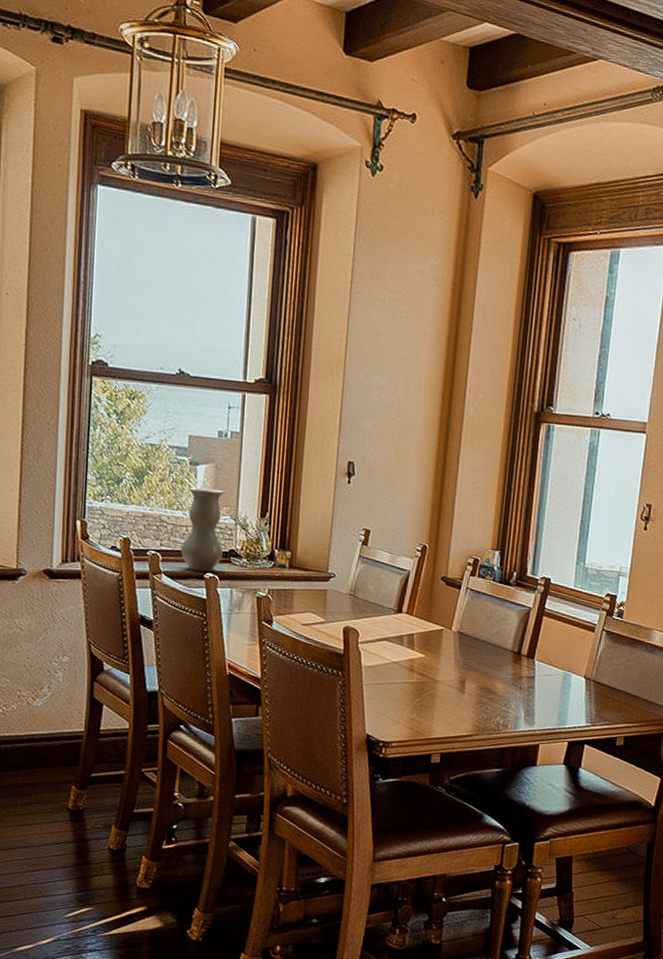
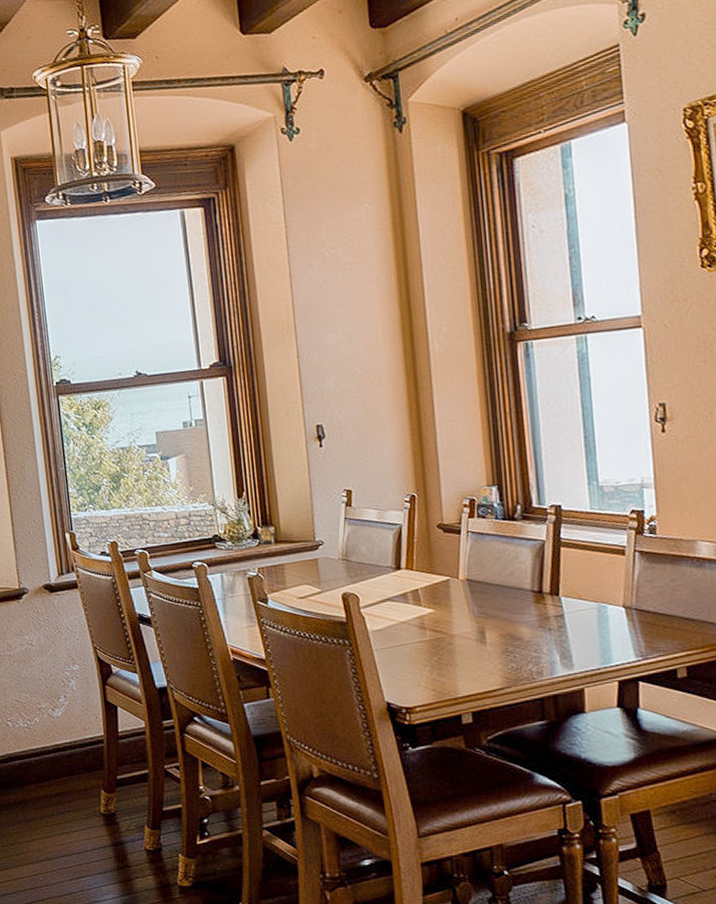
vase: present [180,487,224,572] -> none [163,478,207,563]

